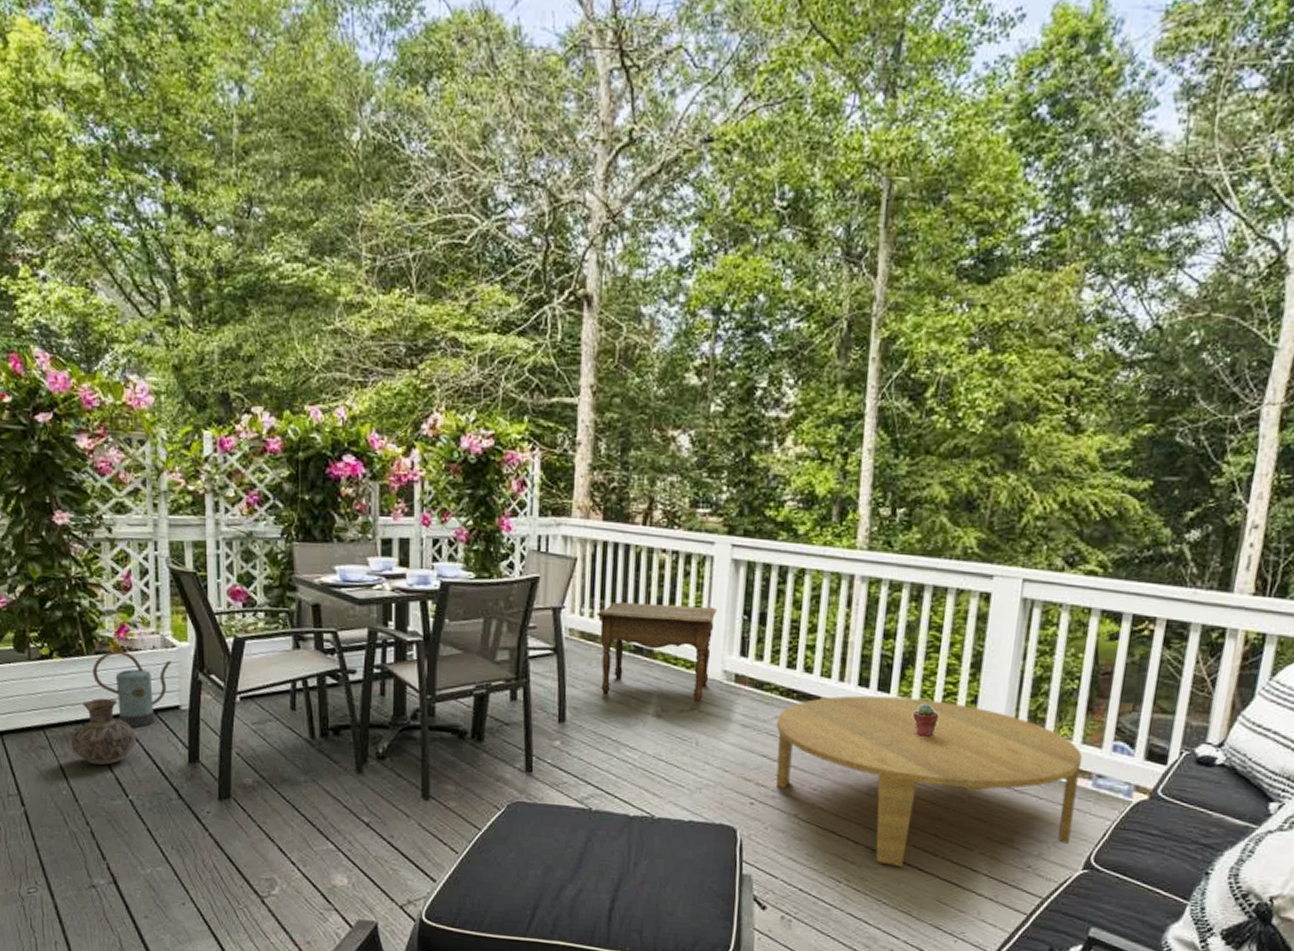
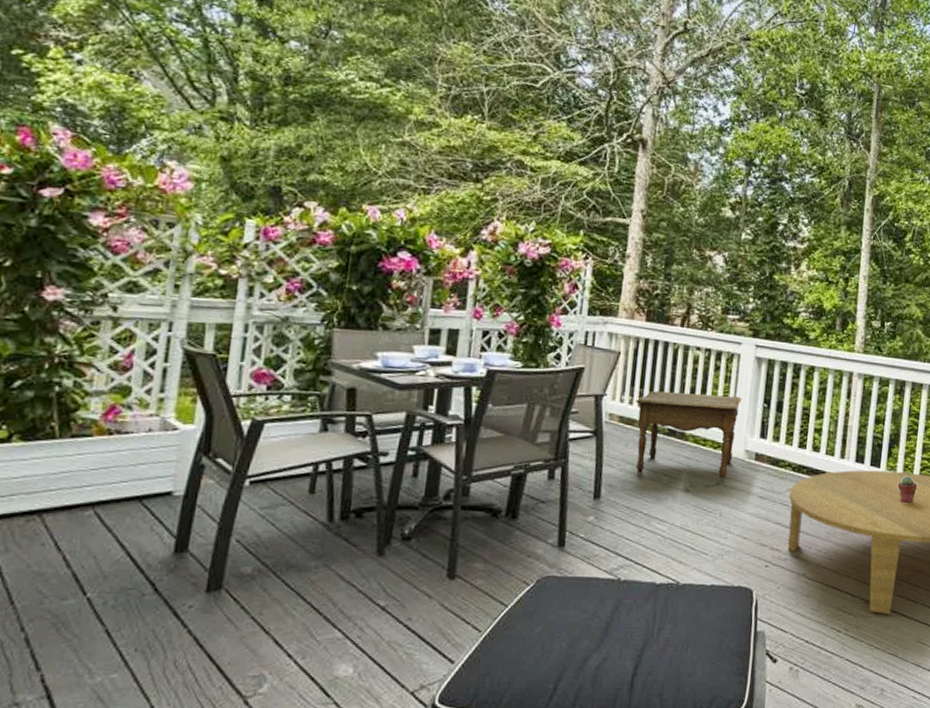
ceramic jug: present [71,698,137,766] -> none [17,485,111,561]
watering can: present [93,650,172,728] -> none [63,433,170,517]

